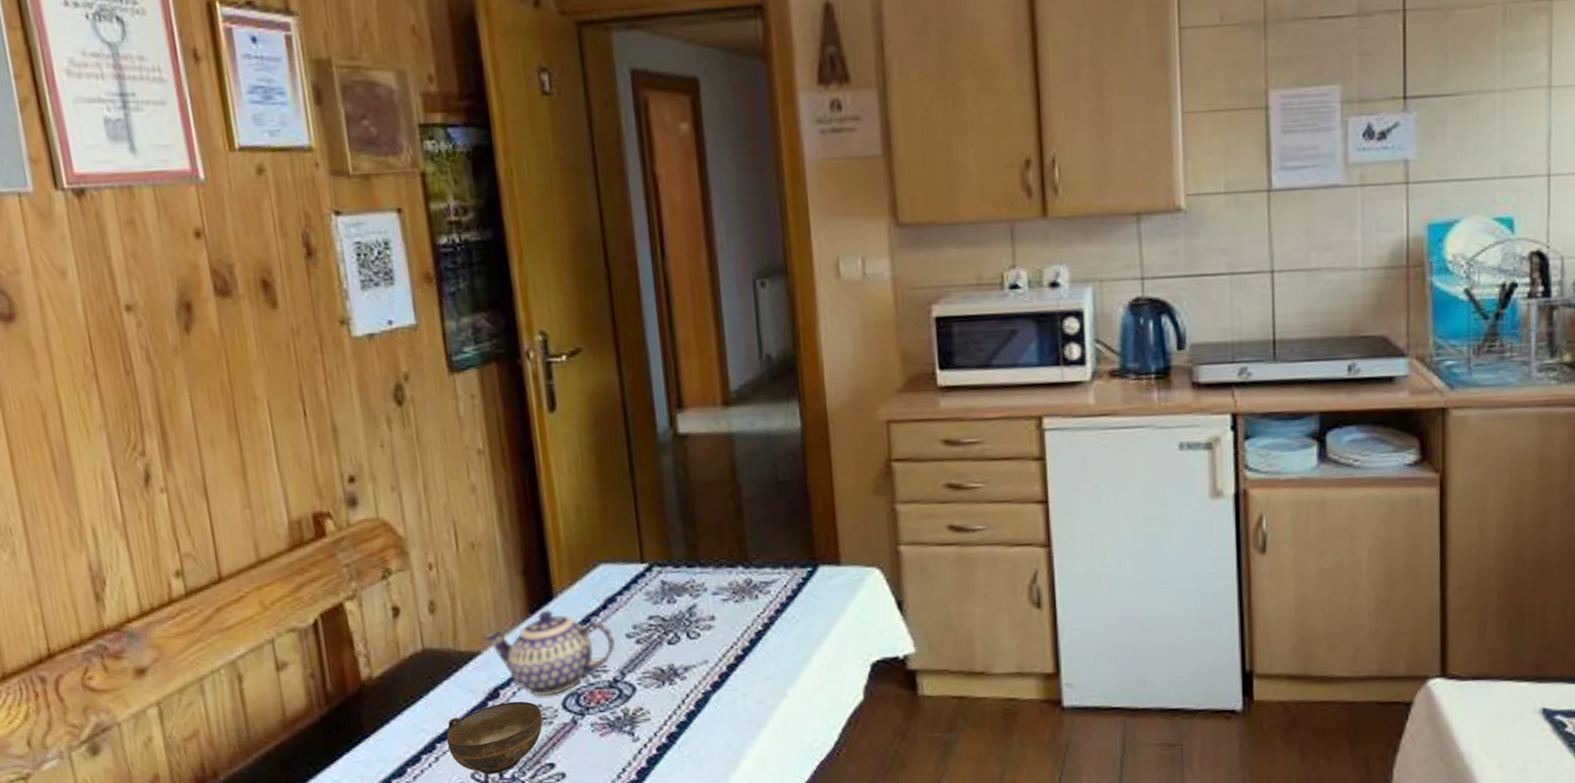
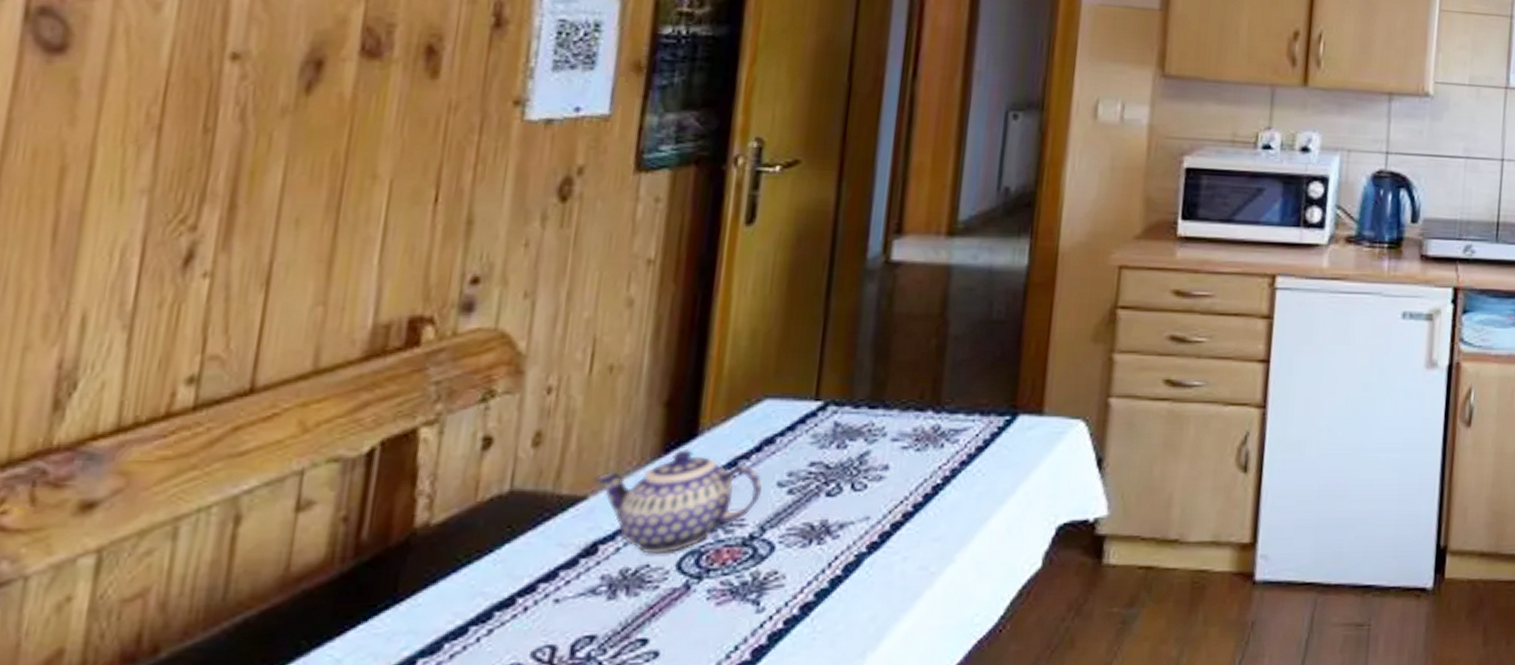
cup: present [446,701,543,774] -> none [509,559,648,652]

